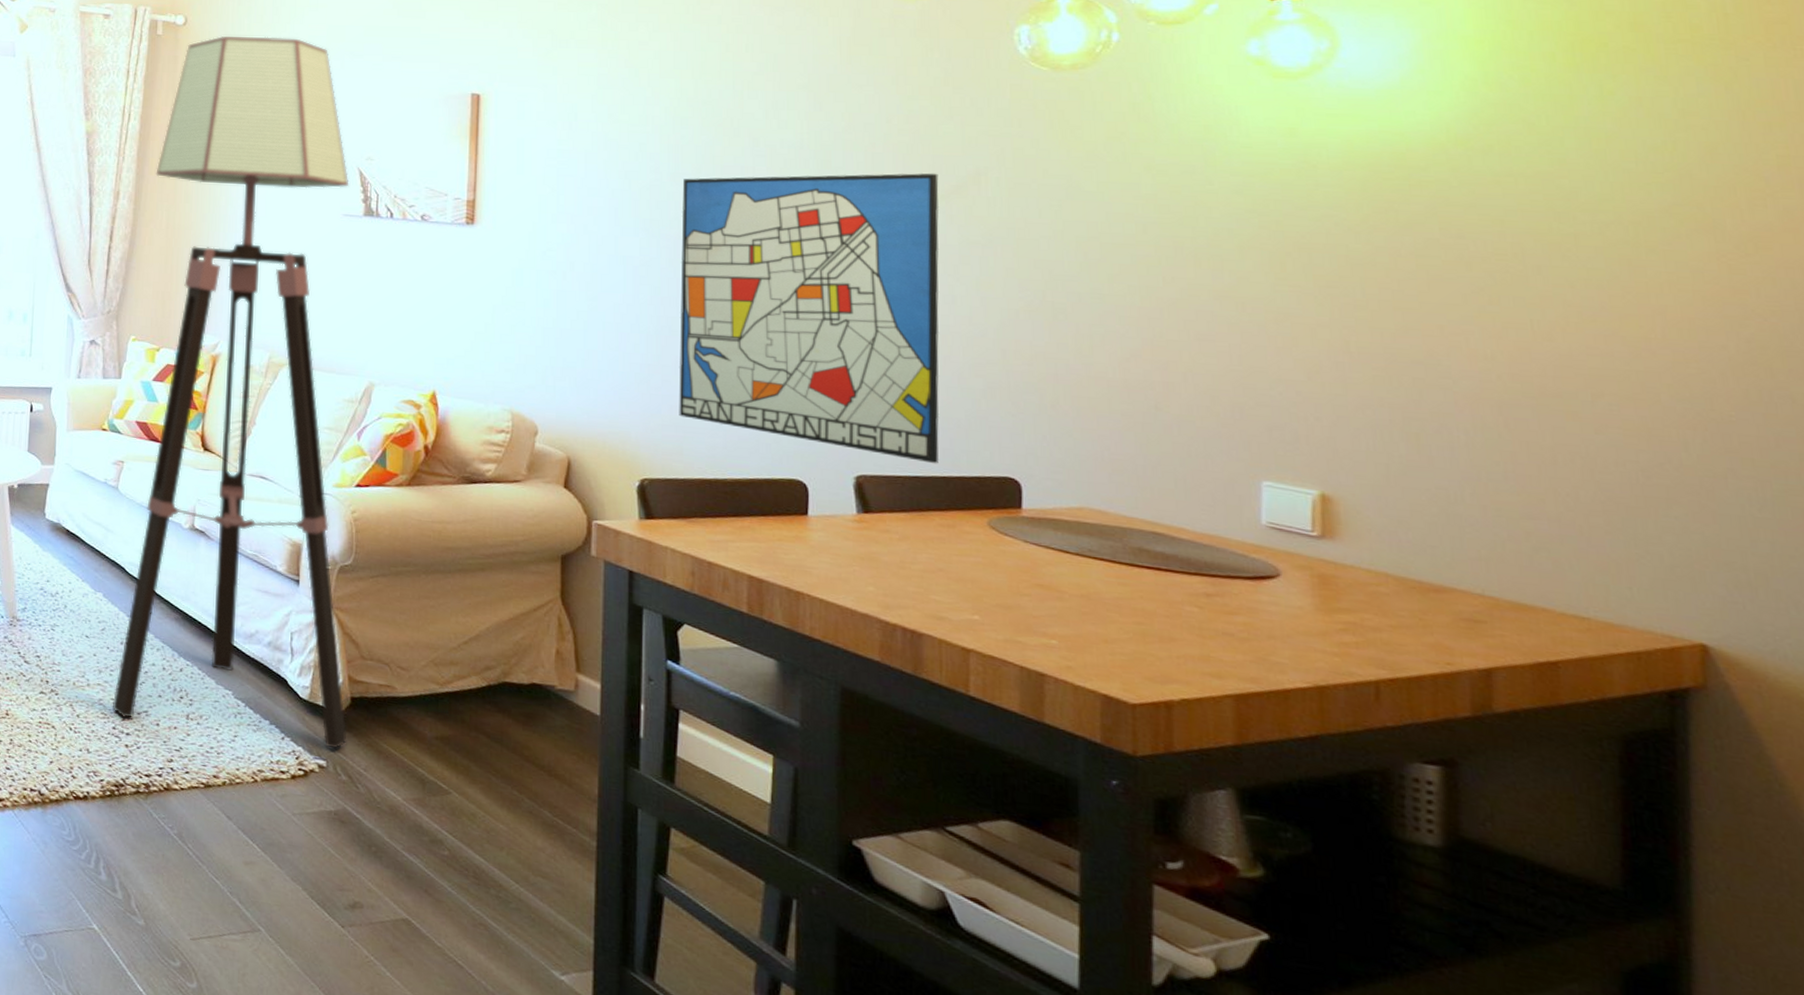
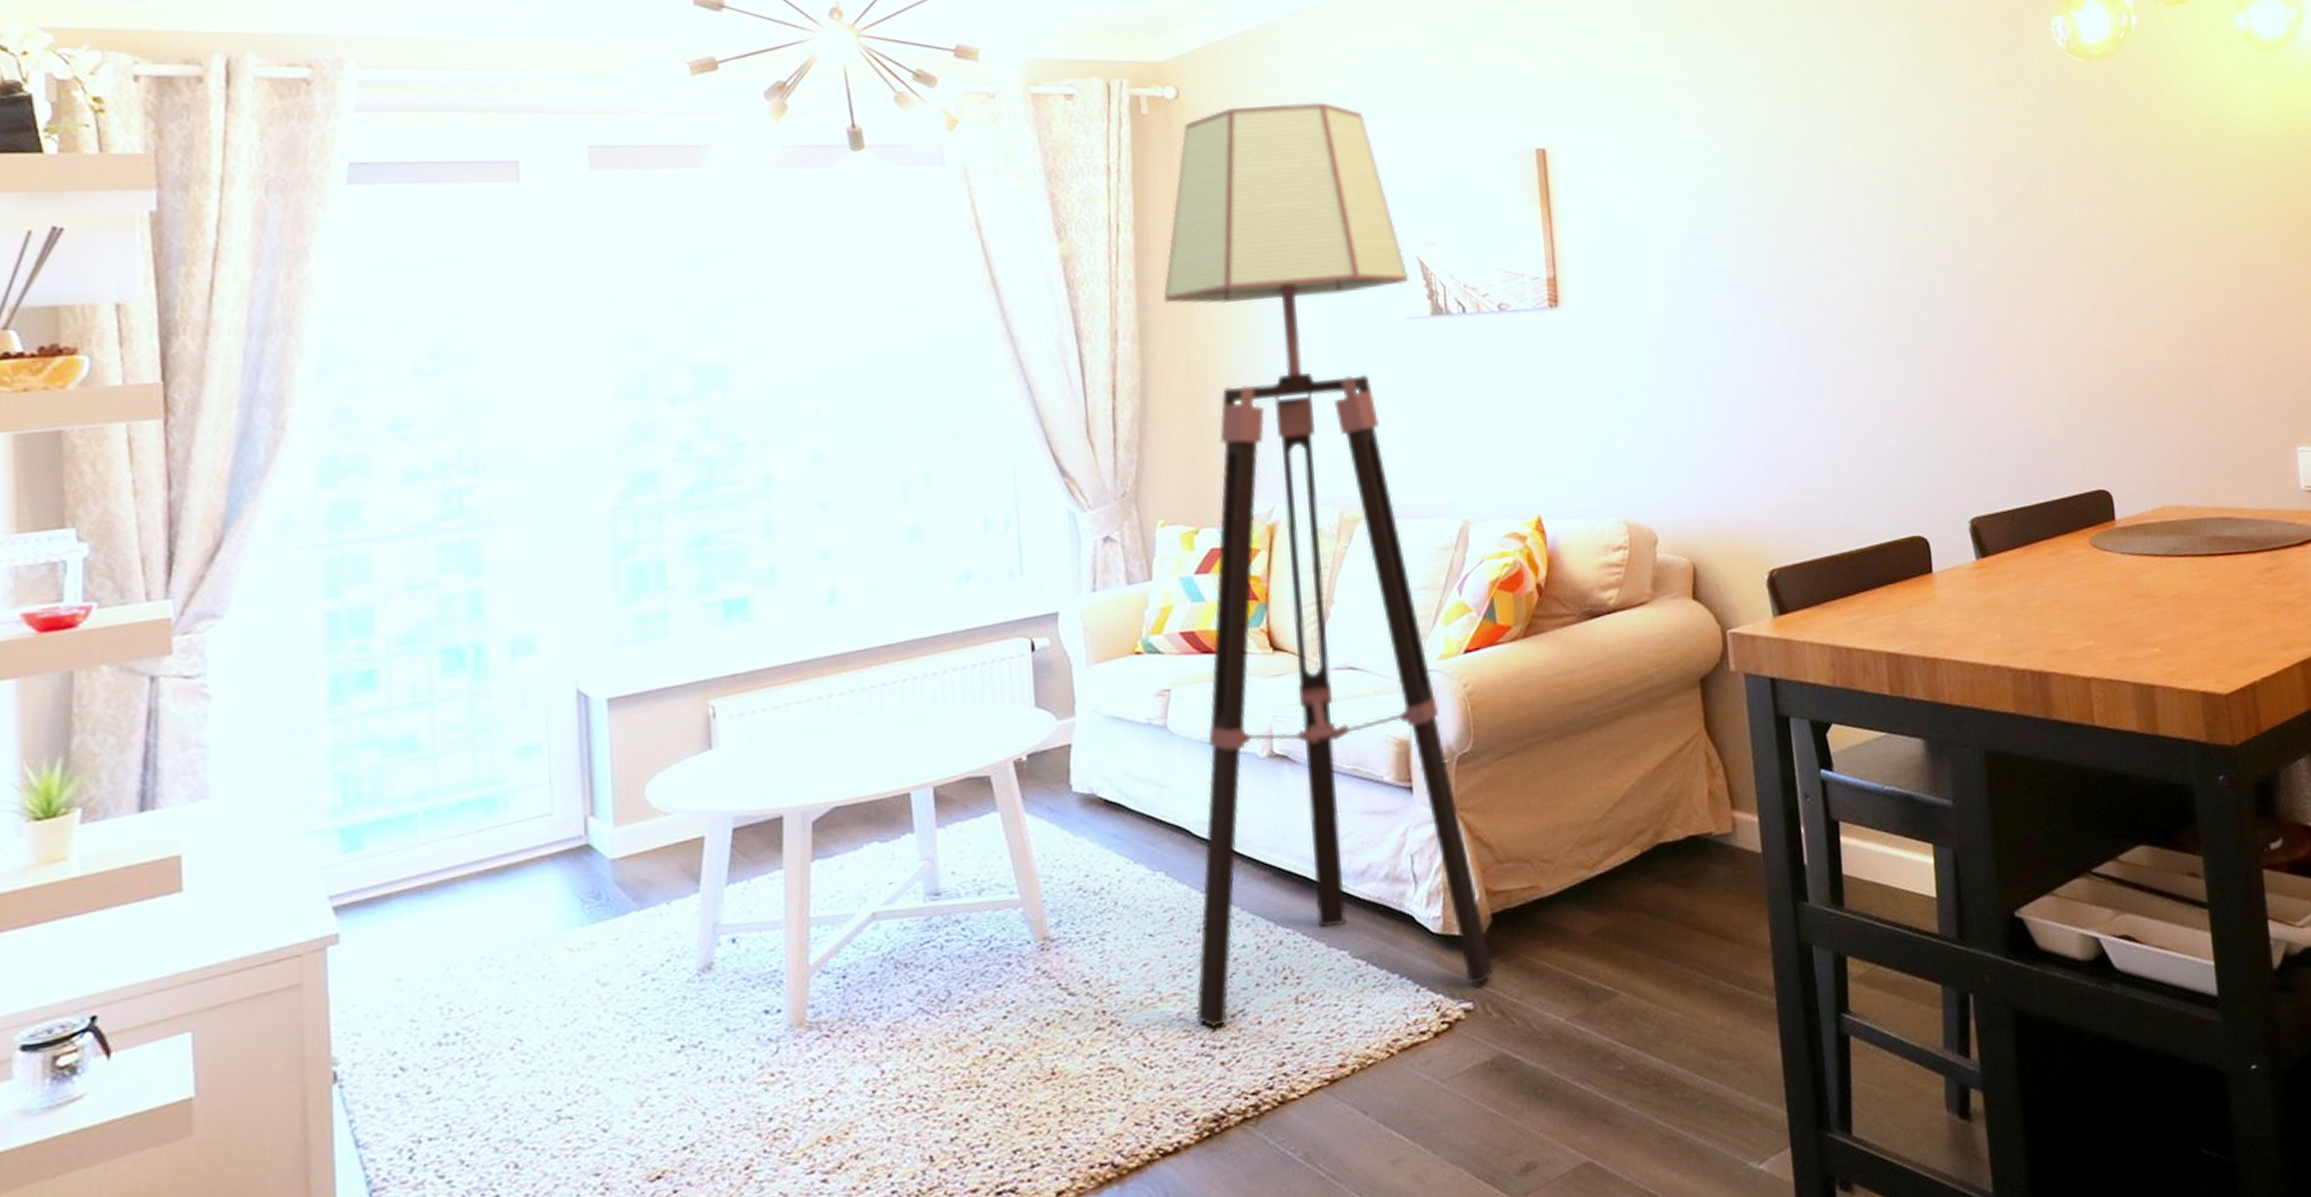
wall art: present [679,173,939,464] -> none [1769,181,2040,491]

